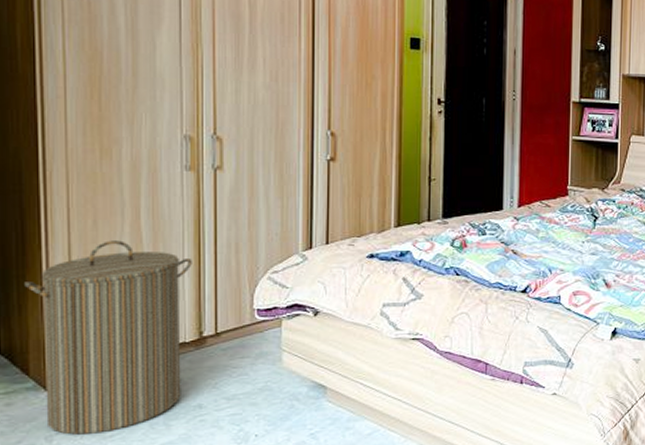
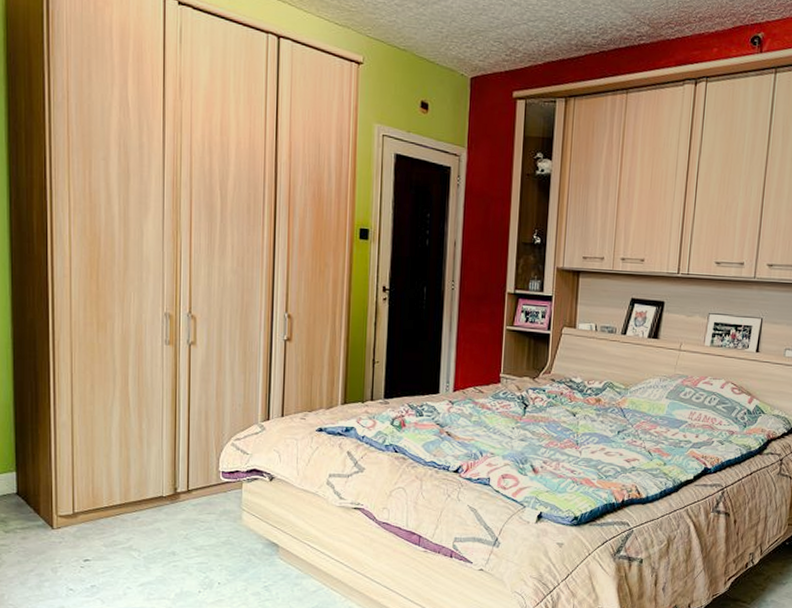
laundry hamper: present [24,240,192,435] -> none [37,403,170,569]

